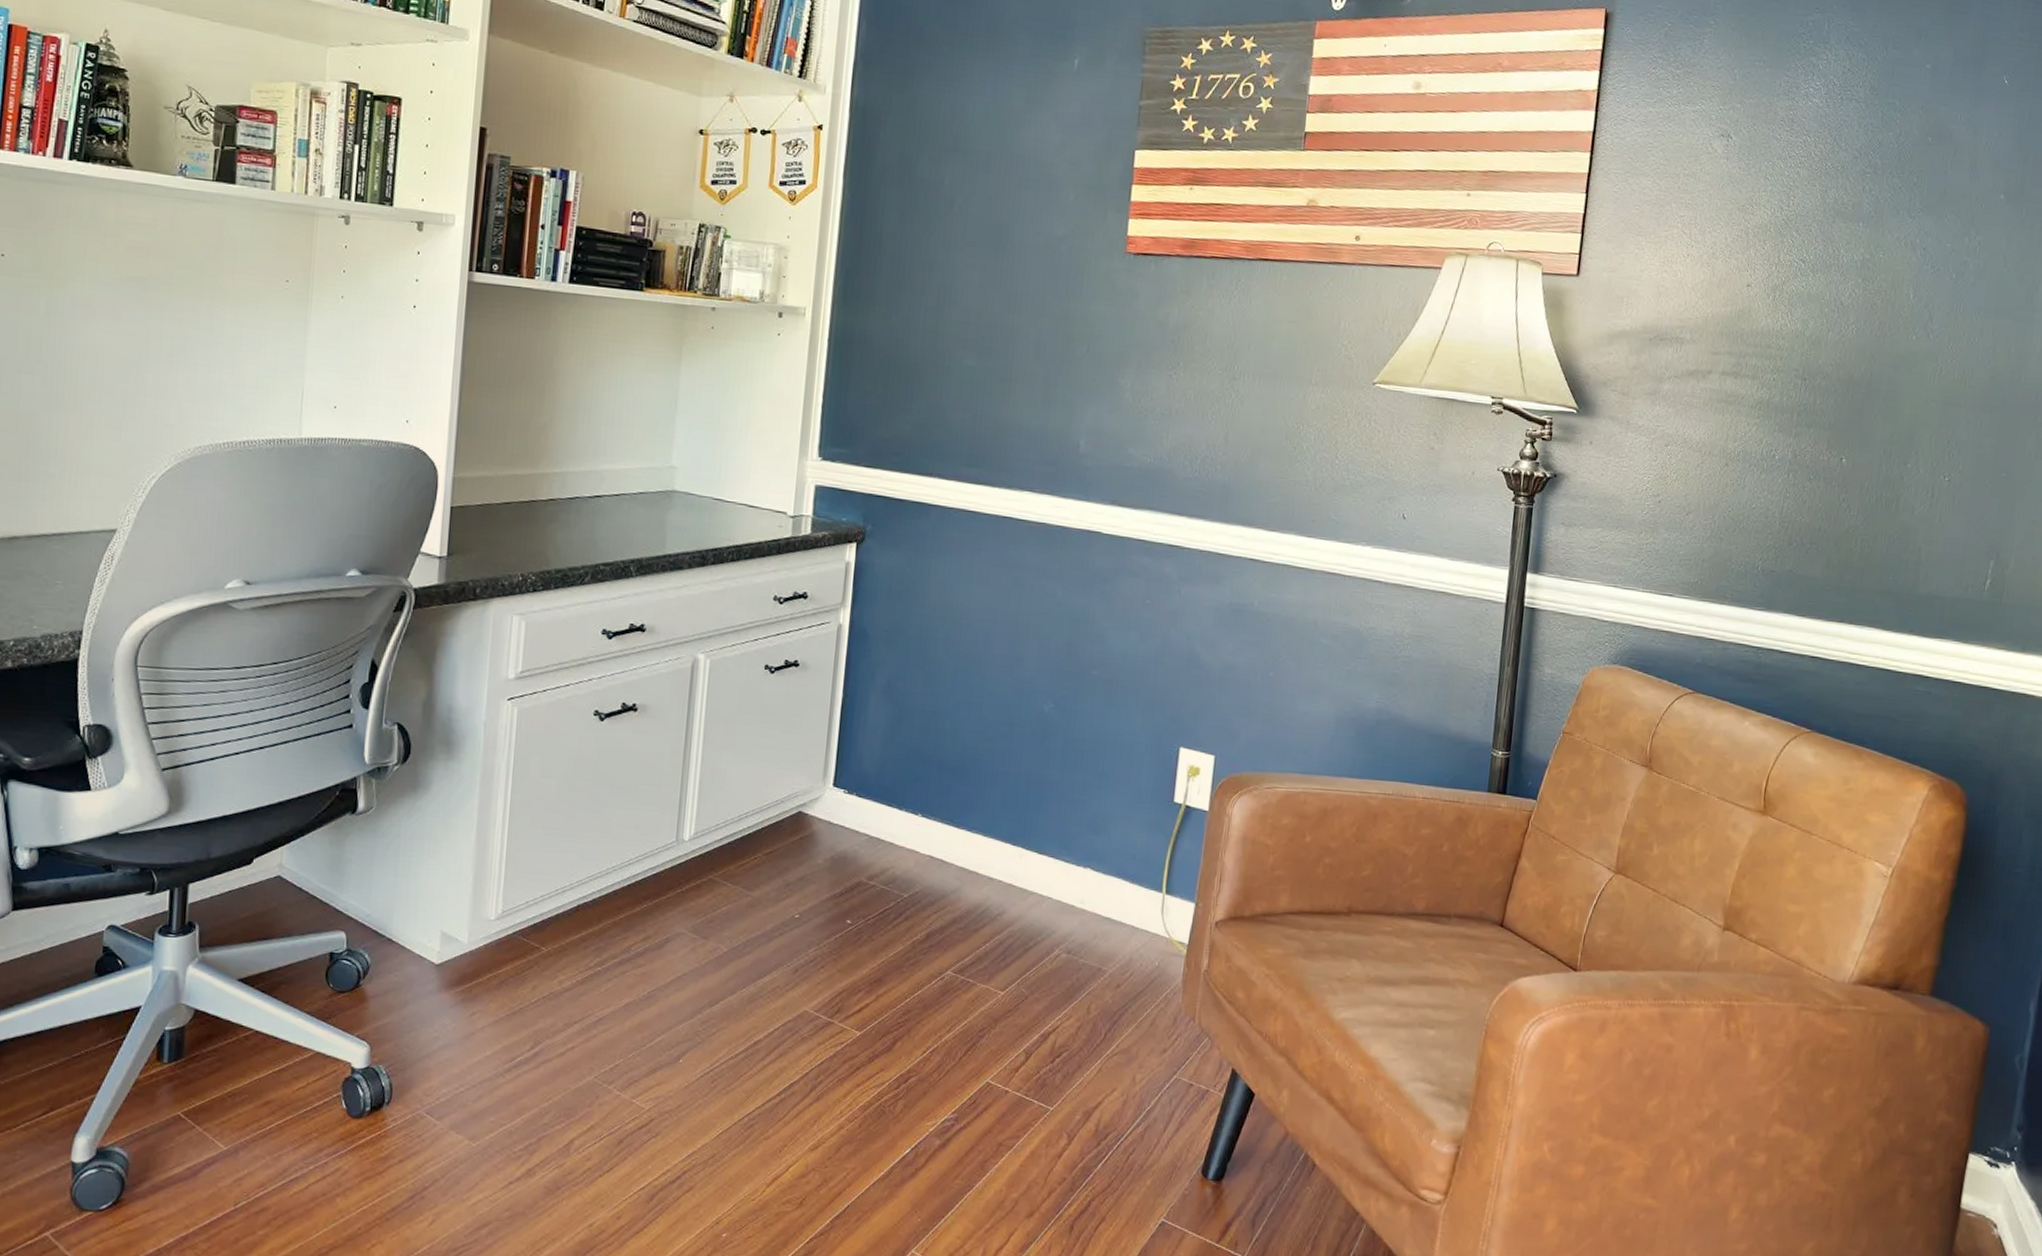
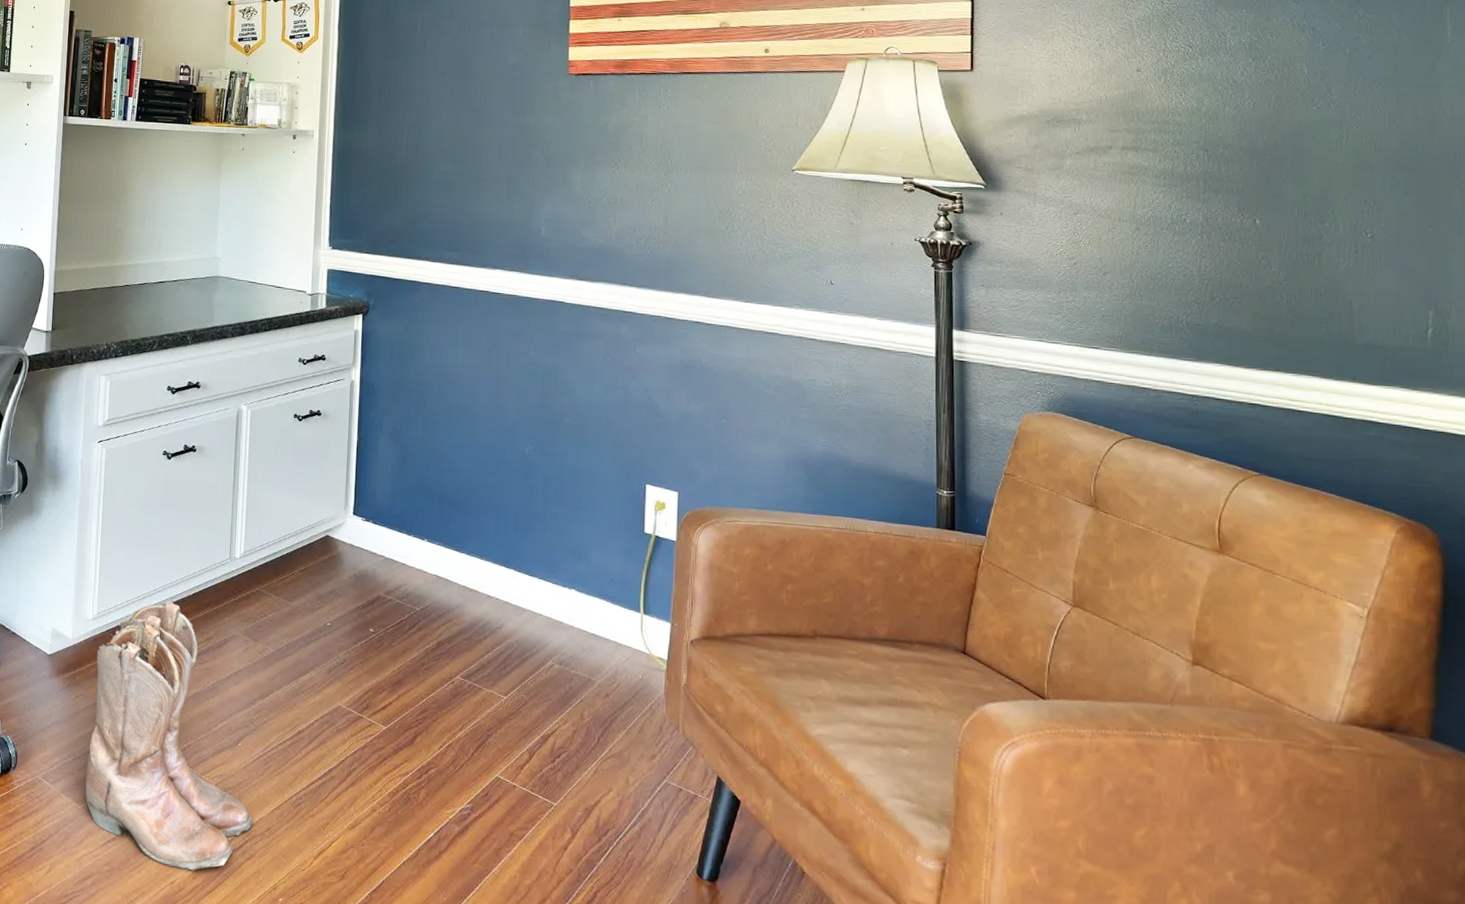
boots: none [481,895,696,1210] -> present [85,602,254,871]

